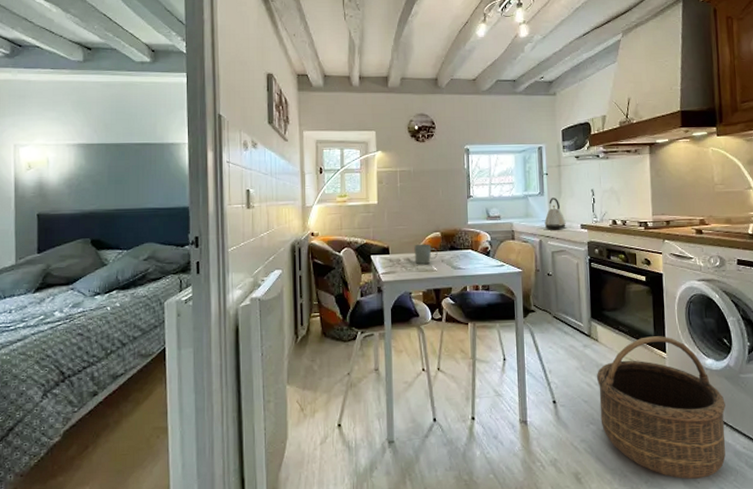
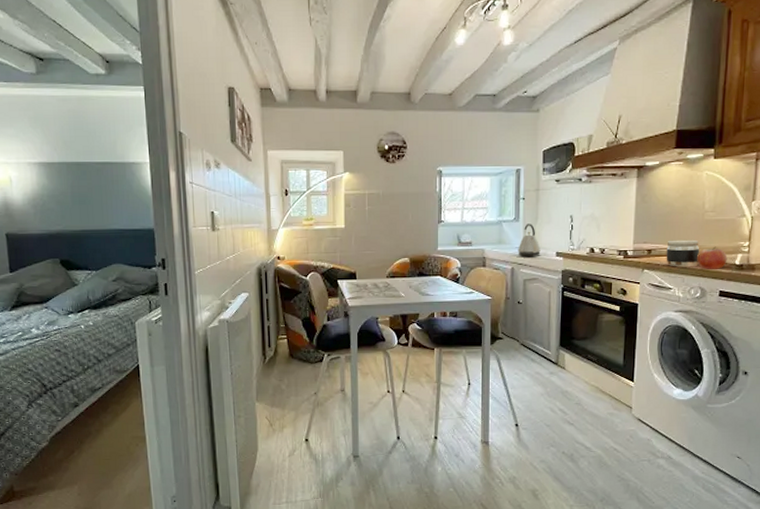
mug: present [414,244,438,265] -> none [382,269,406,291]
basket: present [597,336,726,479] -> none [561,365,689,499]
jar: none [683,210,715,237] -> present [666,239,700,267]
fruit: none [713,217,741,239] -> present [697,246,728,269]

